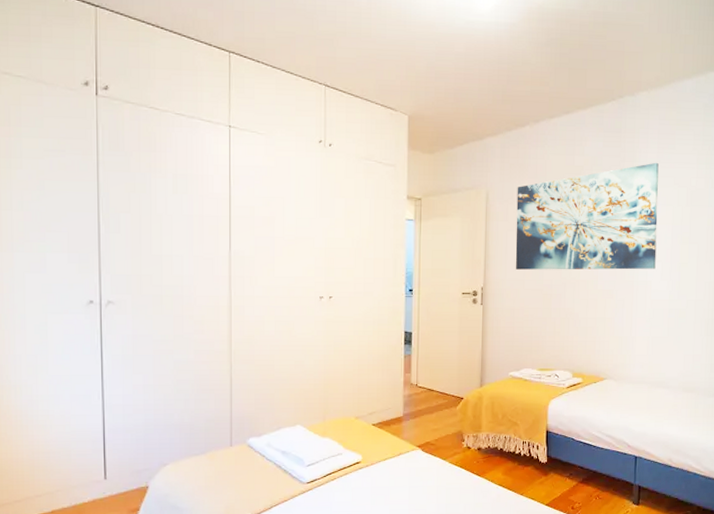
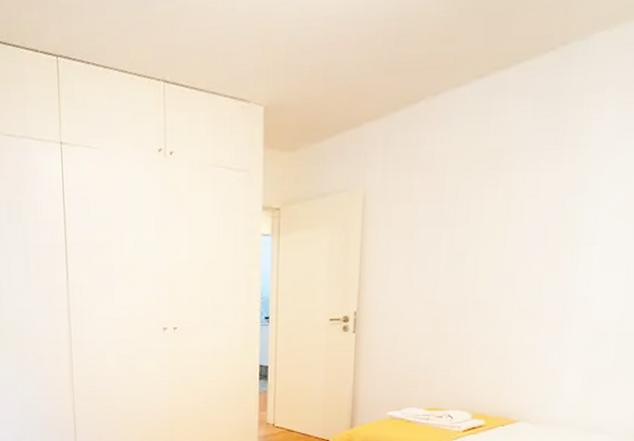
wall art: present [515,162,659,270] -> none [399,131,619,289]

